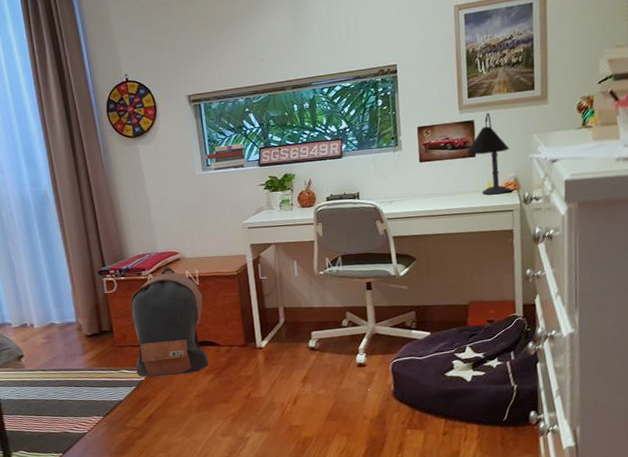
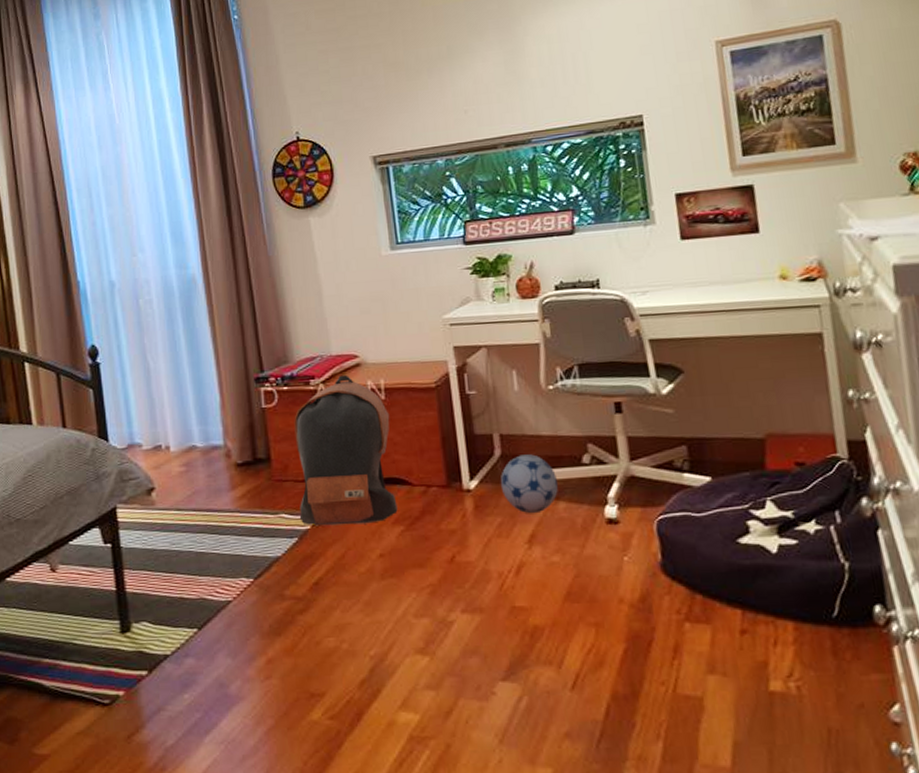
books: present [206,143,248,170] -> none [395,215,449,249]
soccer ball: none [283,321,324,363] -> present [500,454,558,514]
desk lamp: present [467,112,511,195] -> none [747,174,815,285]

